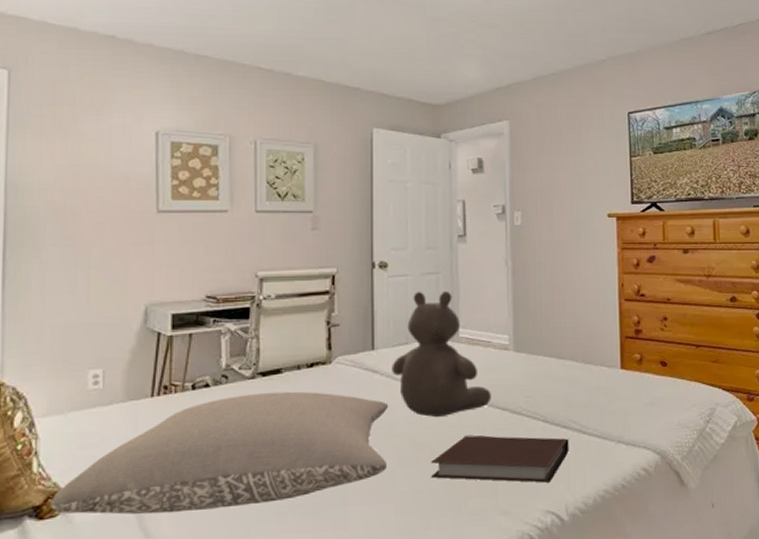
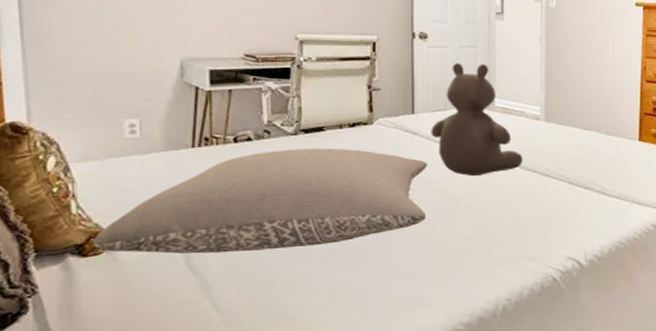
notebook: present [431,435,569,483] -> none [467,193,590,234]

